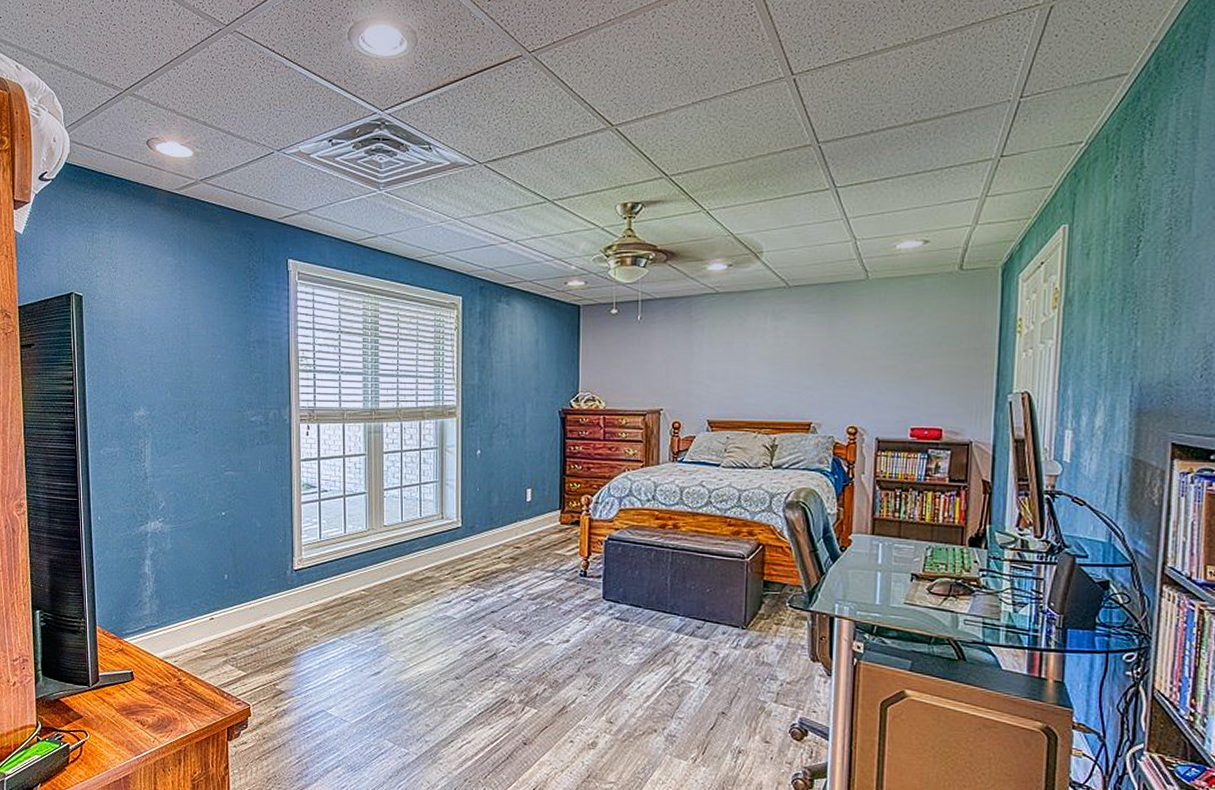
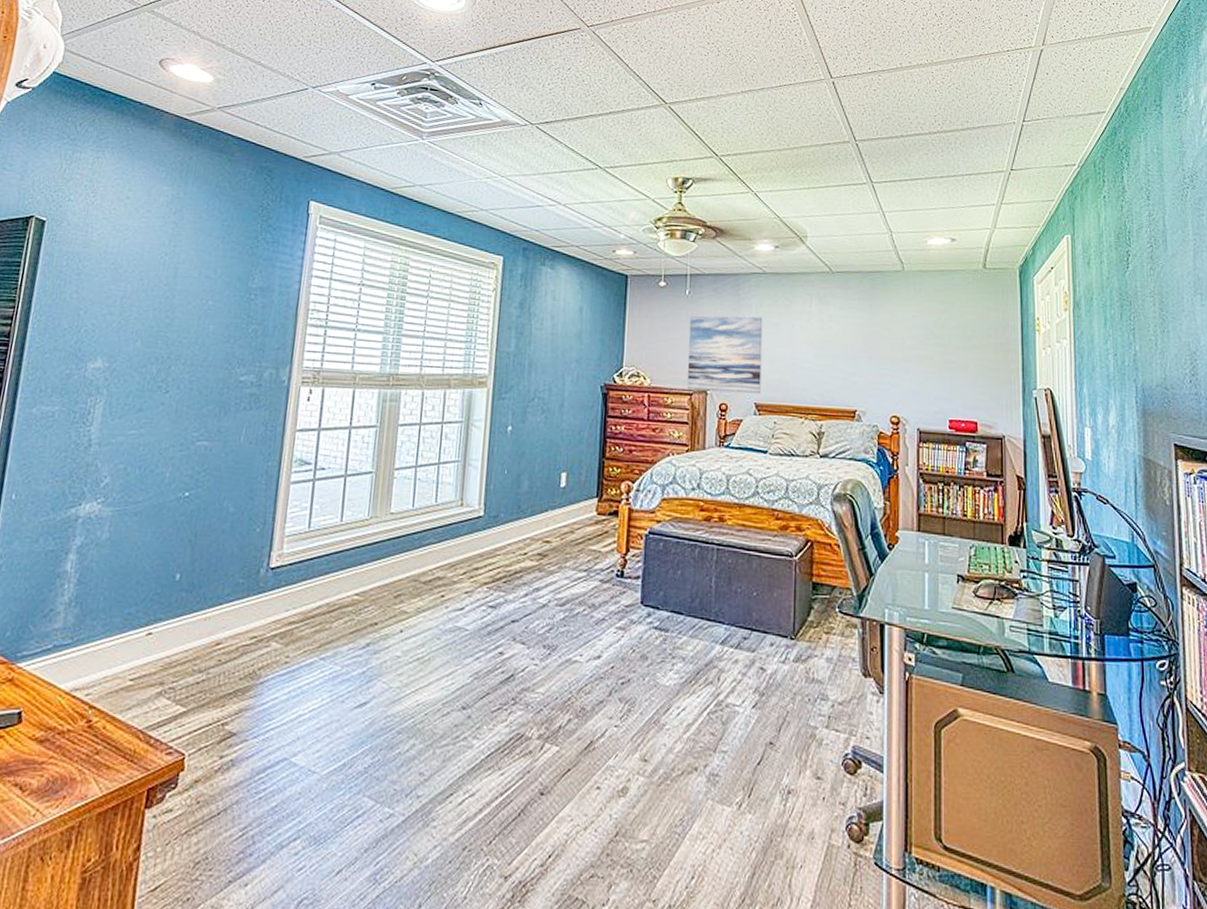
wall art: none [640,337,716,412] -> present [687,316,763,394]

